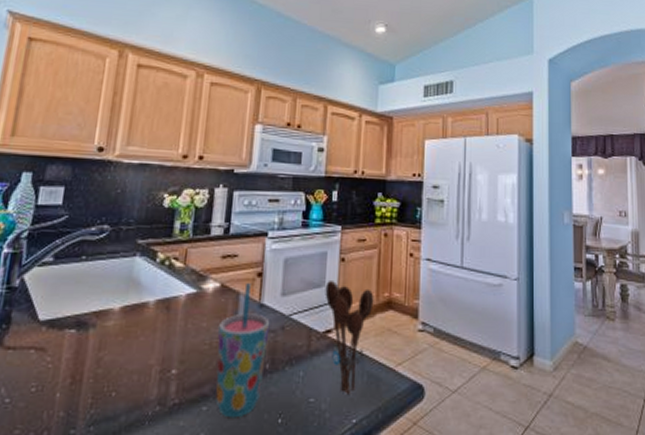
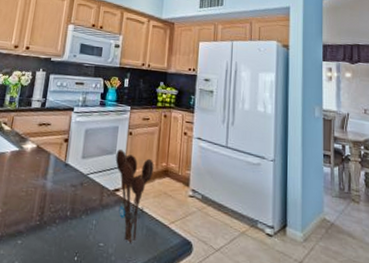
cup: present [215,283,270,418] -> none [28,146,72,253]

